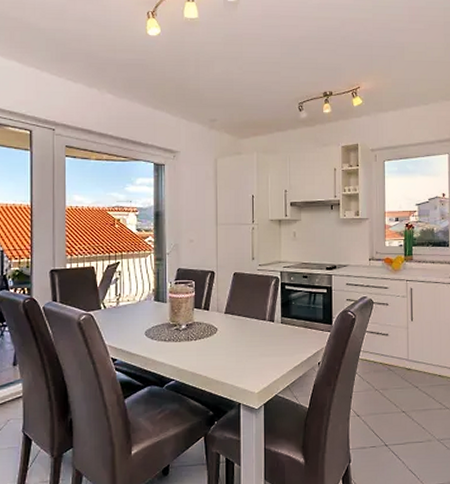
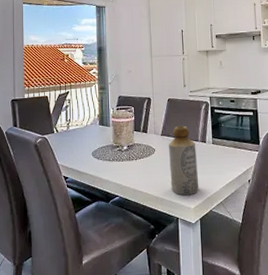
bottle: none [233,302,265,379] -> present [169,125,199,196]

